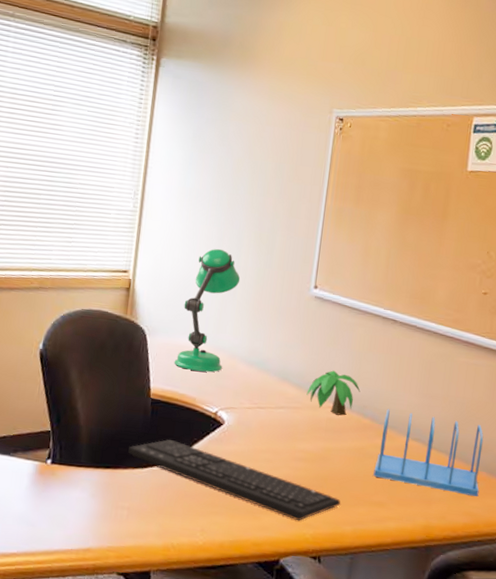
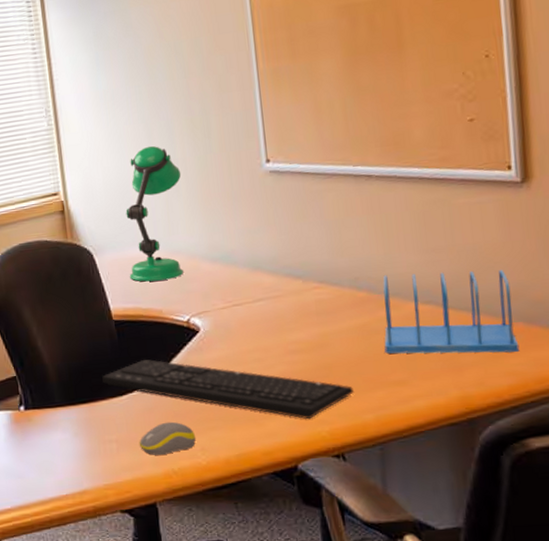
computer mouse: none [147,499,199,529] -> present [139,421,197,455]
plant: present [306,370,361,416] -> none [285,246,347,295]

